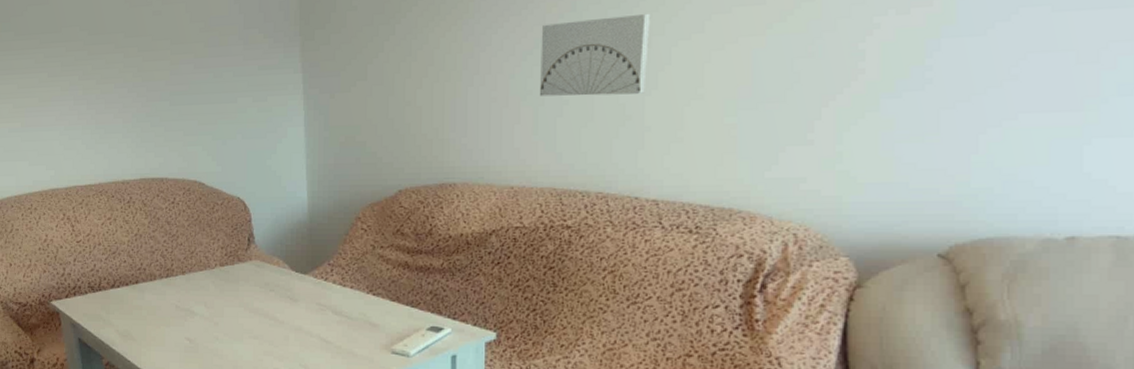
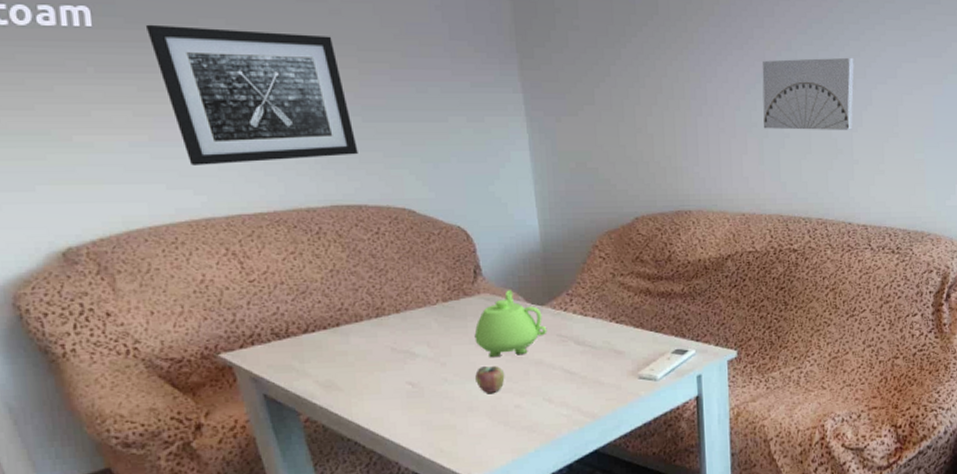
wall art: none [27,34,164,146] -> present [145,24,358,165]
apple: none [242,328,267,354] -> present [475,365,505,393]
teapot: none [244,258,308,321] -> present [474,290,547,358]

